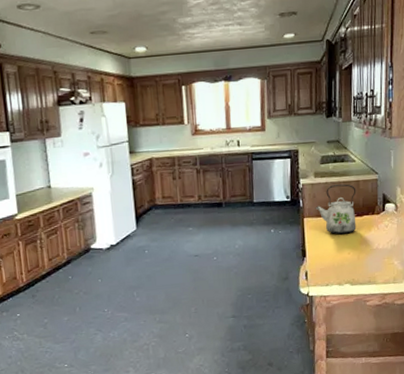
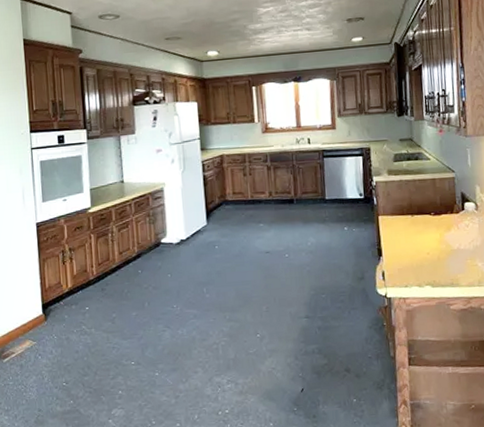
kettle: present [315,184,357,235] -> none [390,182,435,234]

